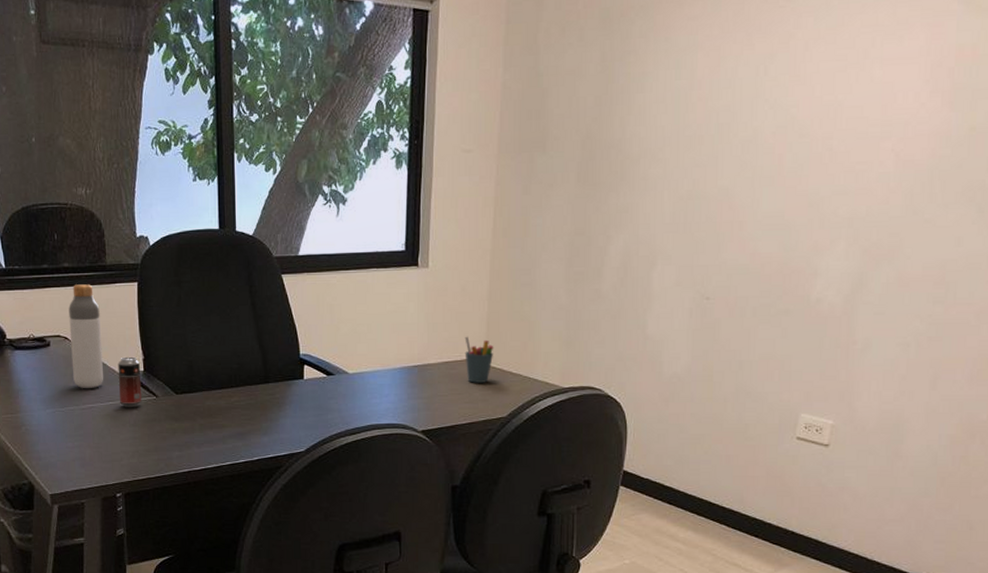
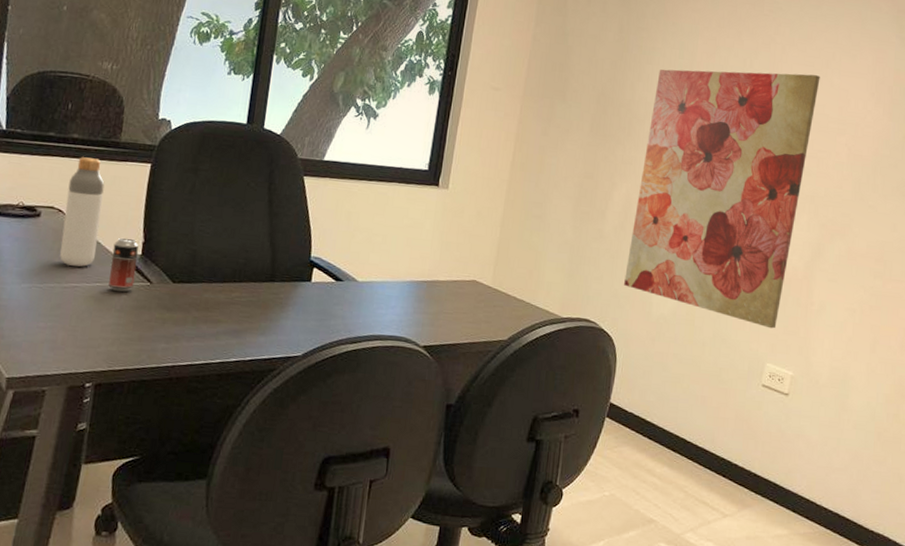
pen holder: present [465,336,494,383] -> none [473,258,502,305]
wall art: none [629,69,856,375] -> present [624,69,820,329]

